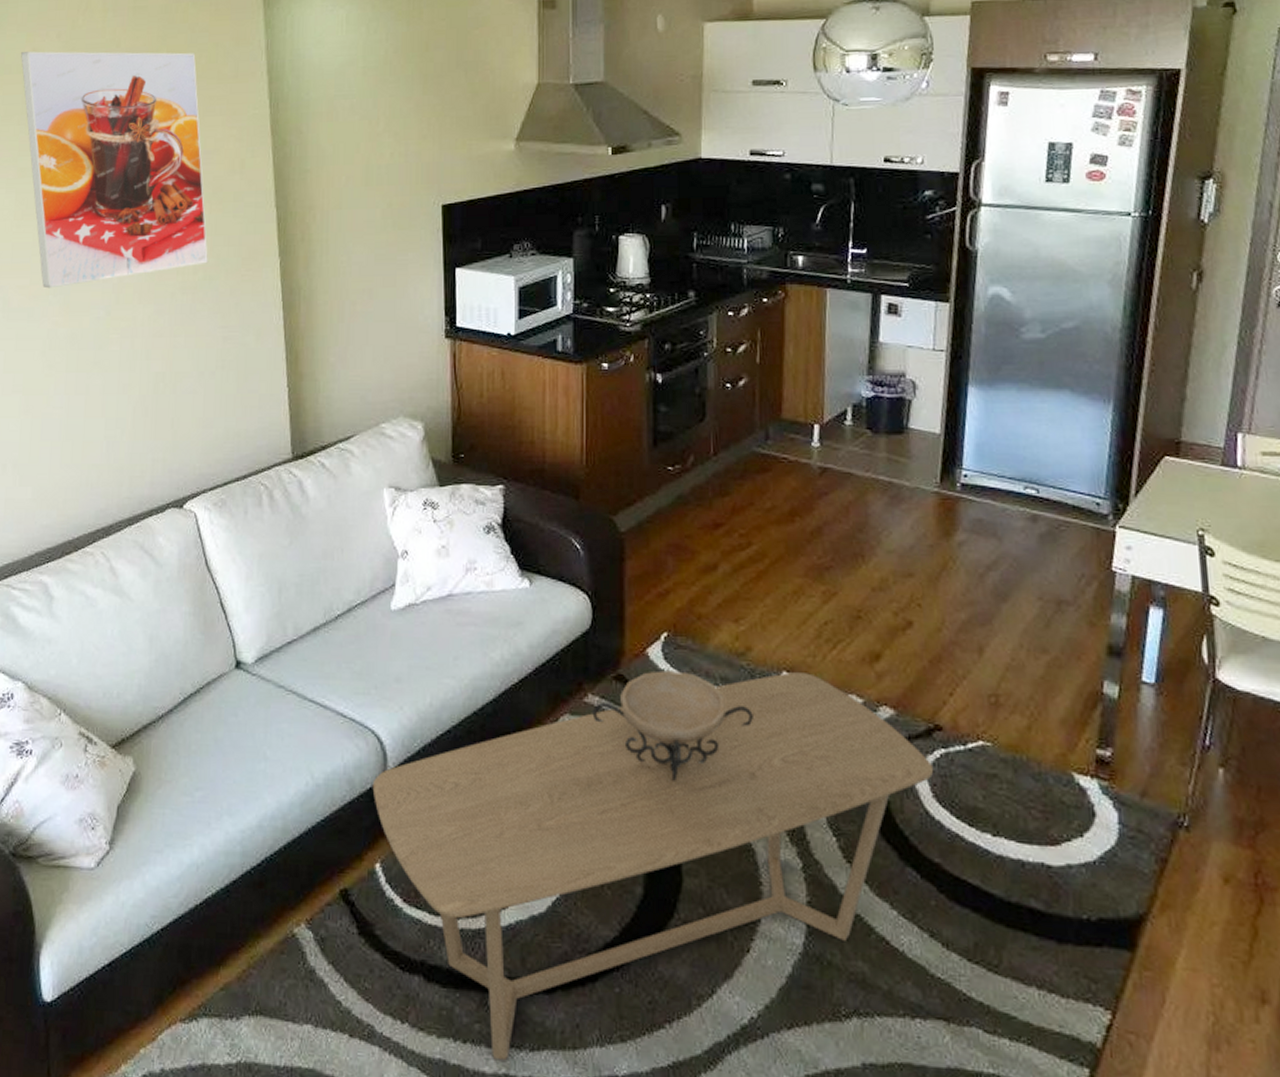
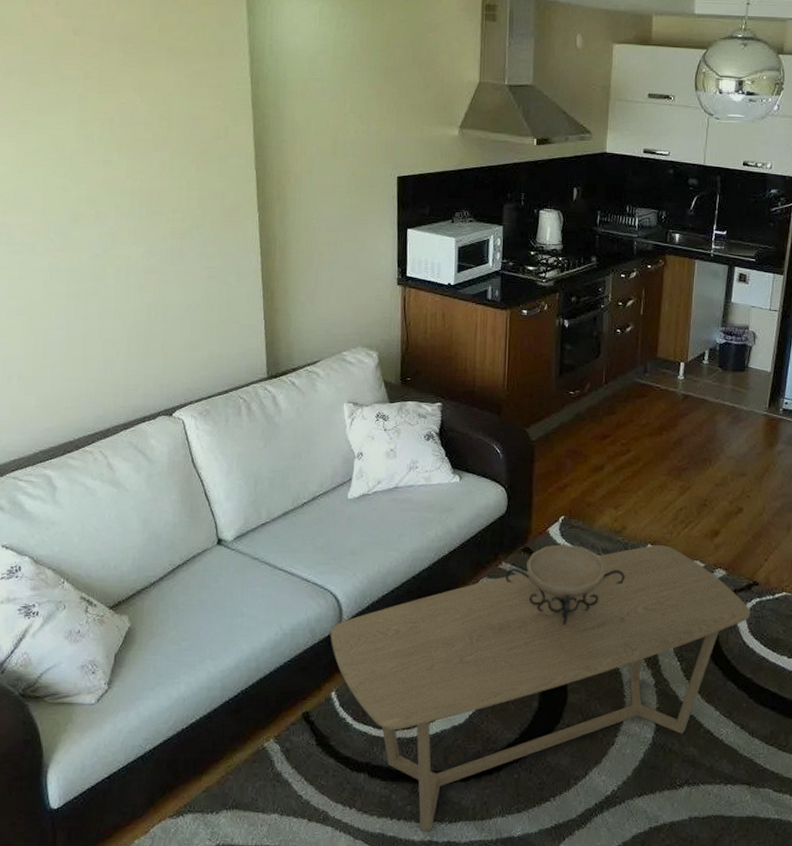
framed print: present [21,51,208,289] -> none [21,16,196,228]

